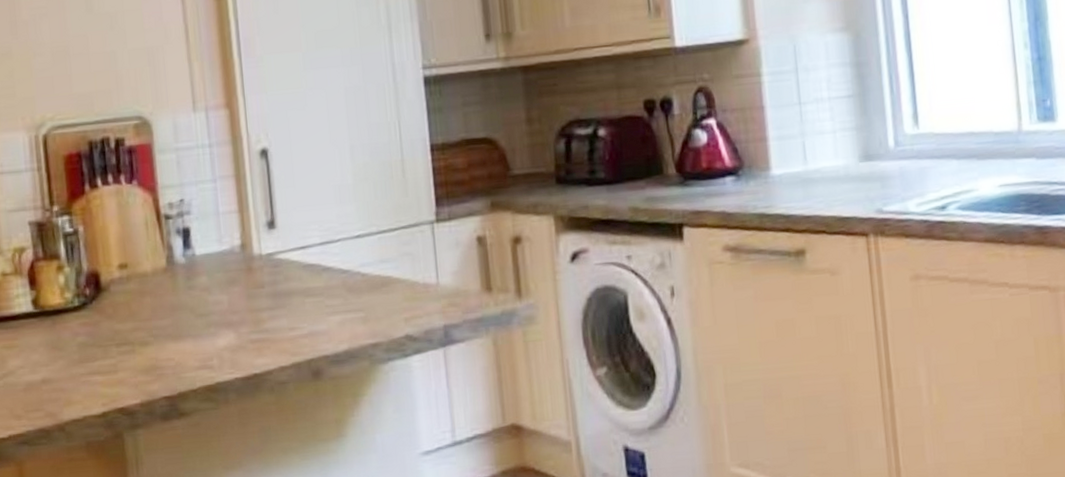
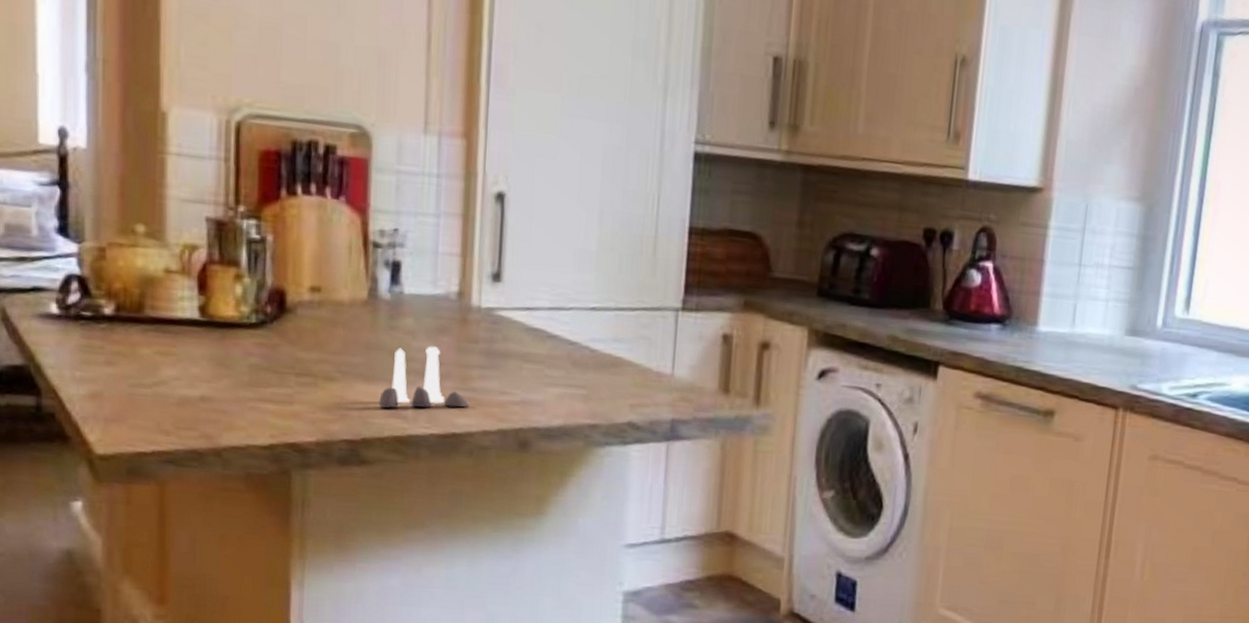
salt and pepper shaker set: none [188,297,264,361] -> present [379,346,469,408]

